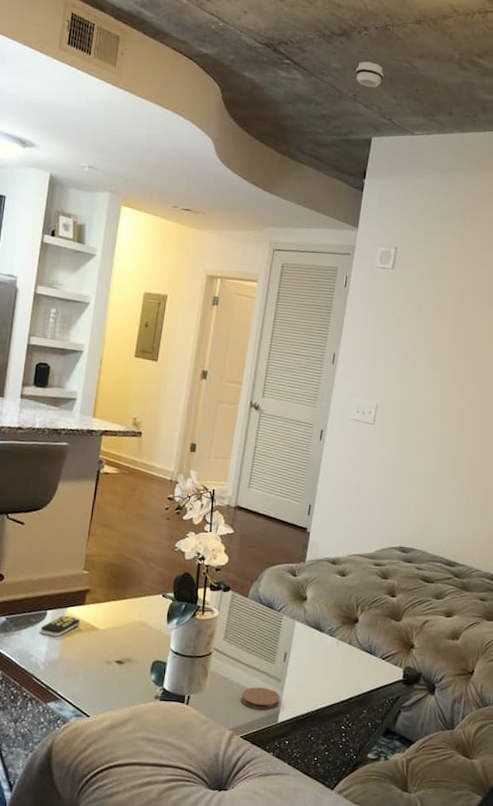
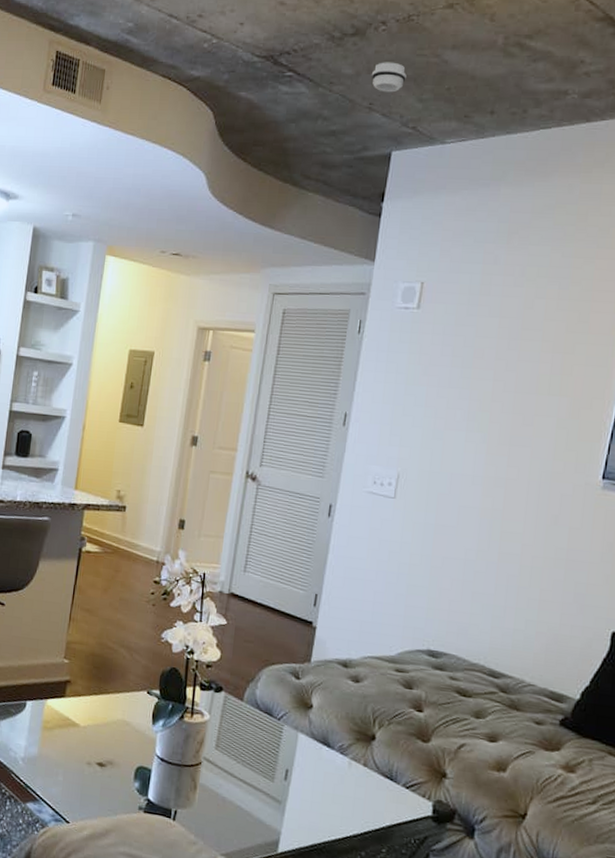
remote control: present [40,615,80,637] -> none [19,707,60,731]
coaster: present [241,687,281,711] -> none [235,807,281,837]

